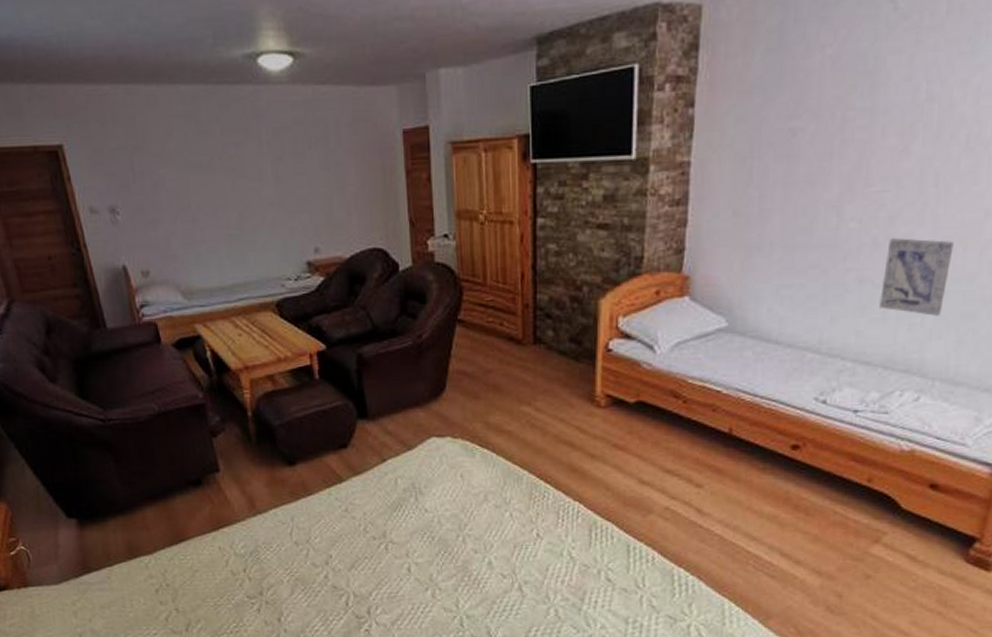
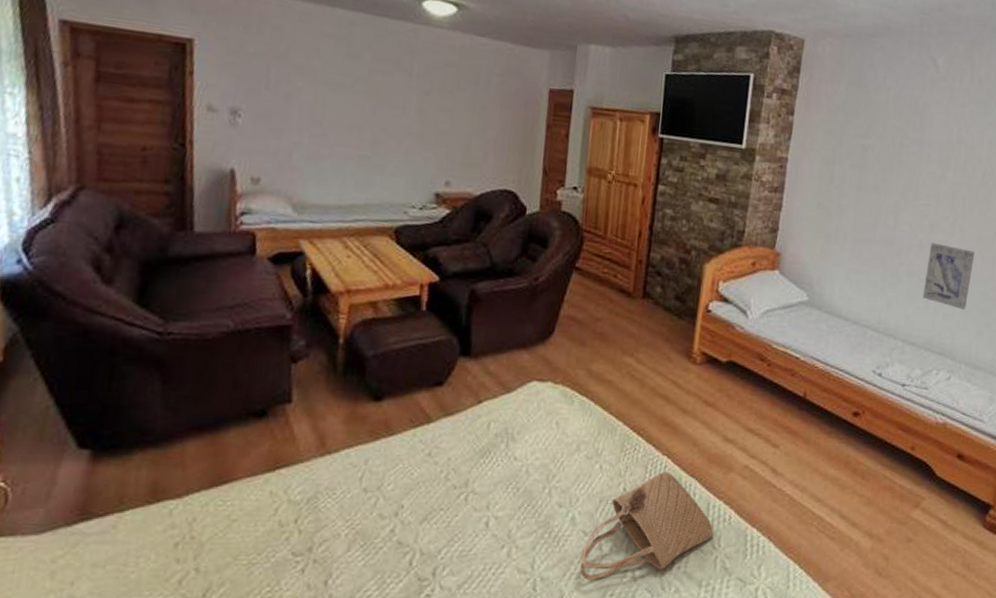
tote bag: none [502,516,637,619] -> present [579,471,714,581]

